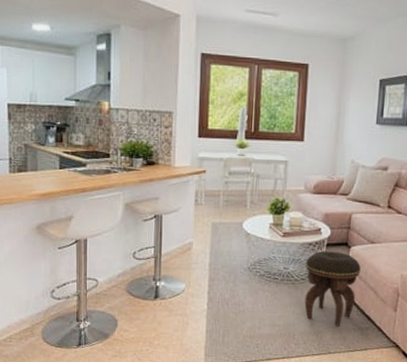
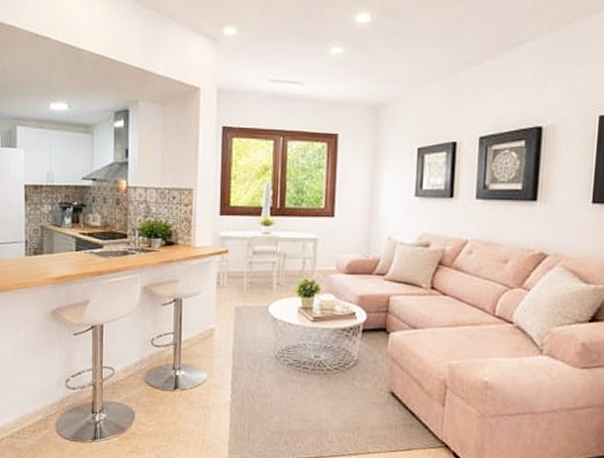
footstool: present [304,251,361,327] -> none [339,337,402,423]

